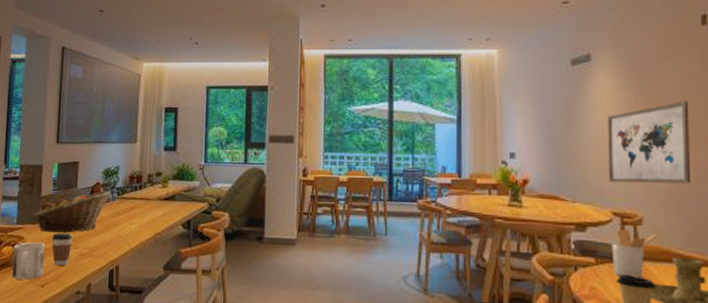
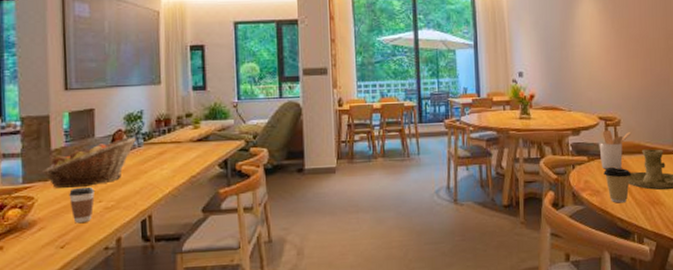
mug: present [11,242,45,280] -> none [21,201,62,244]
wall art: present [606,101,691,184] -> none [591,21,653,93]

